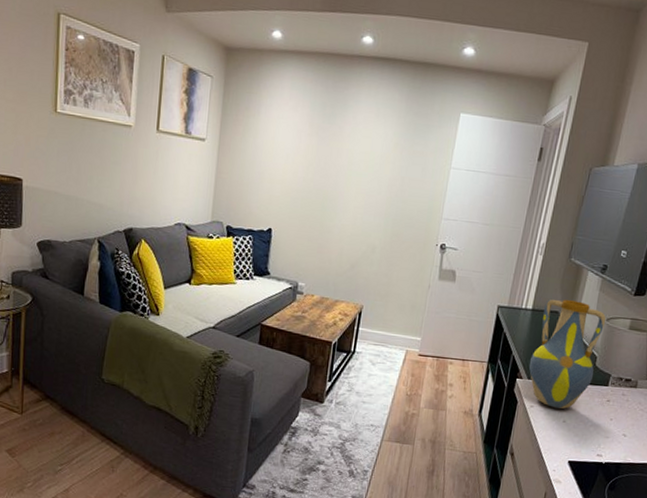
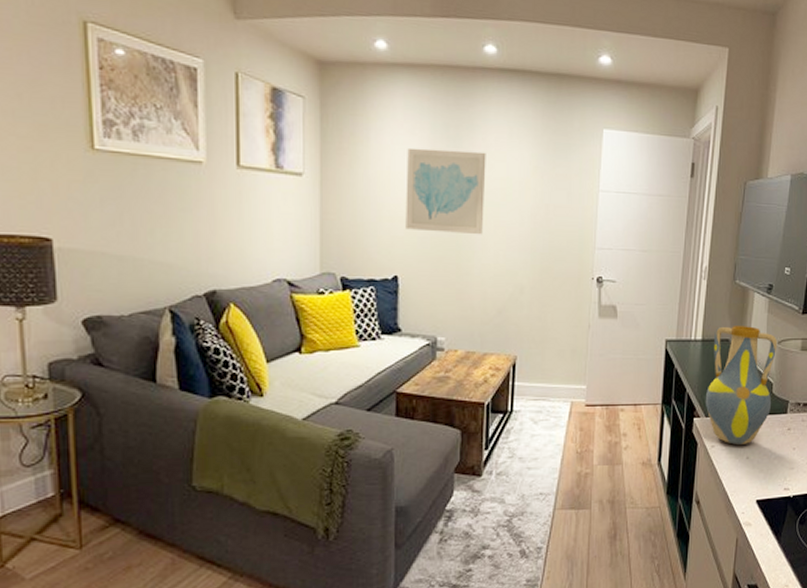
wall art: none [282,122,355,200] -> present [406,147,486,235]

